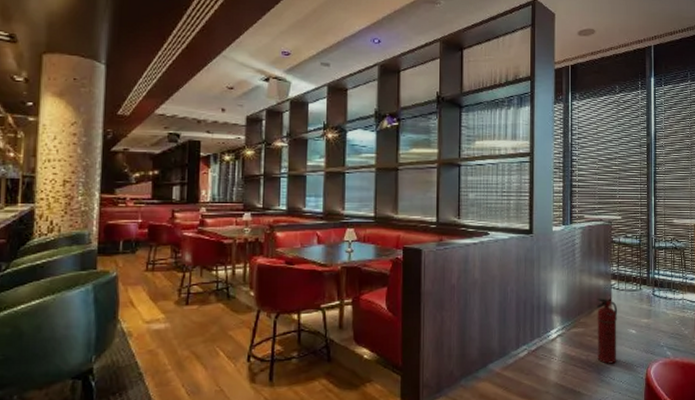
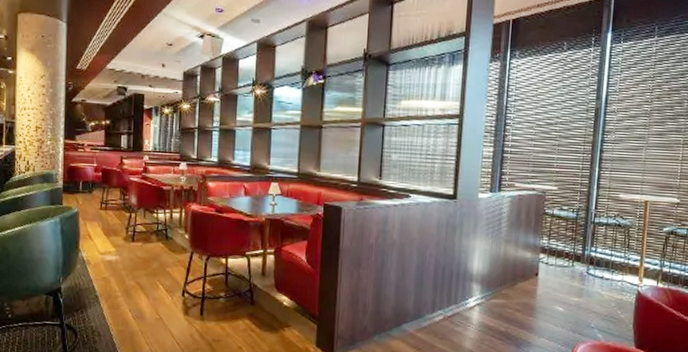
fire extinguisher: present [596,298,618,364] -> none [517,270,545,339]

